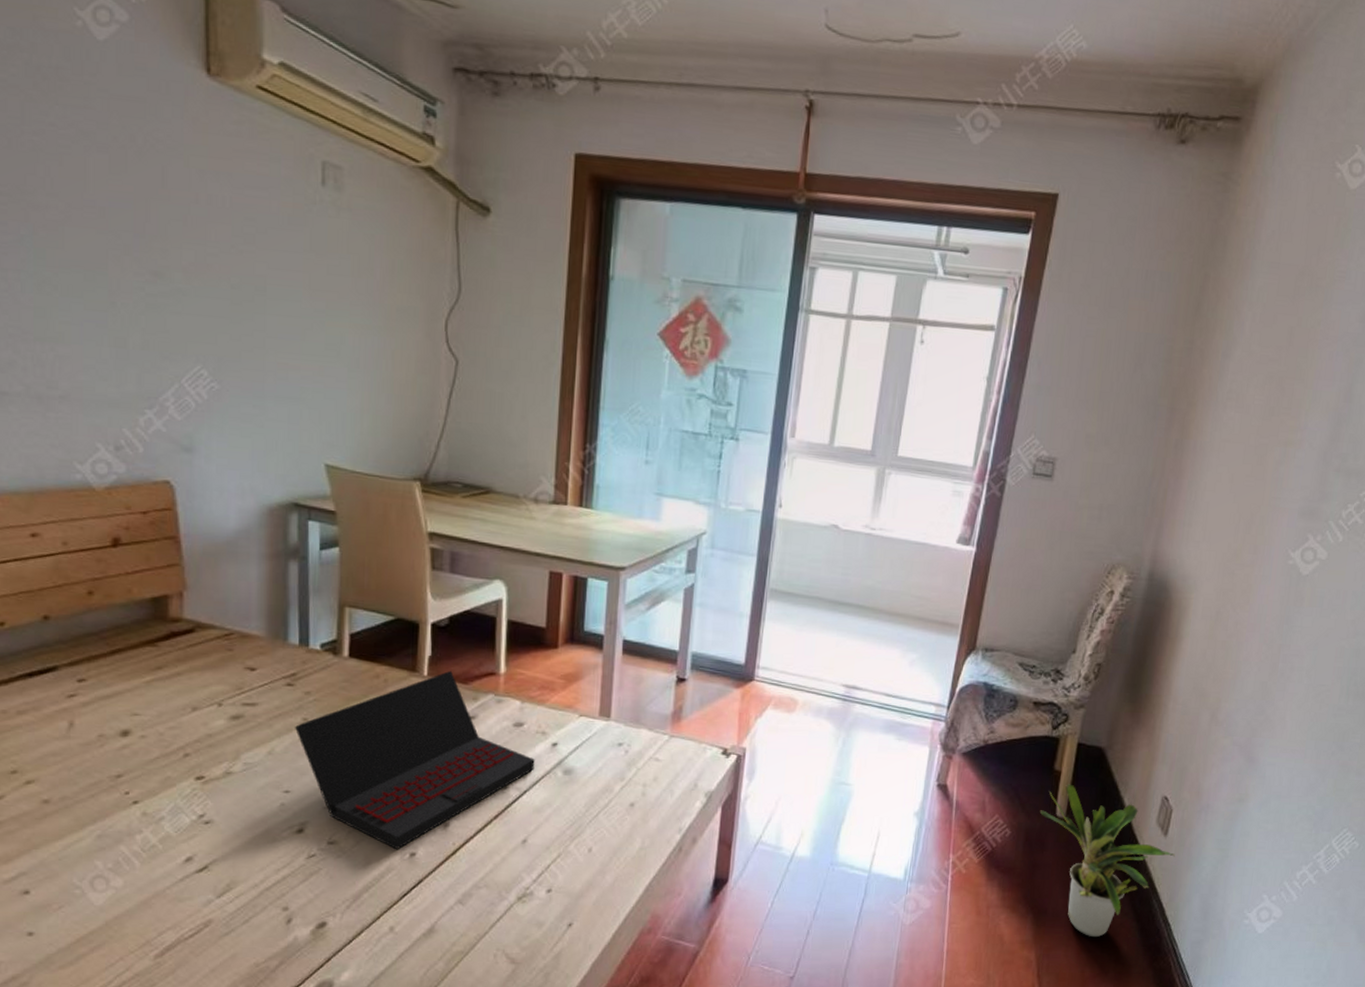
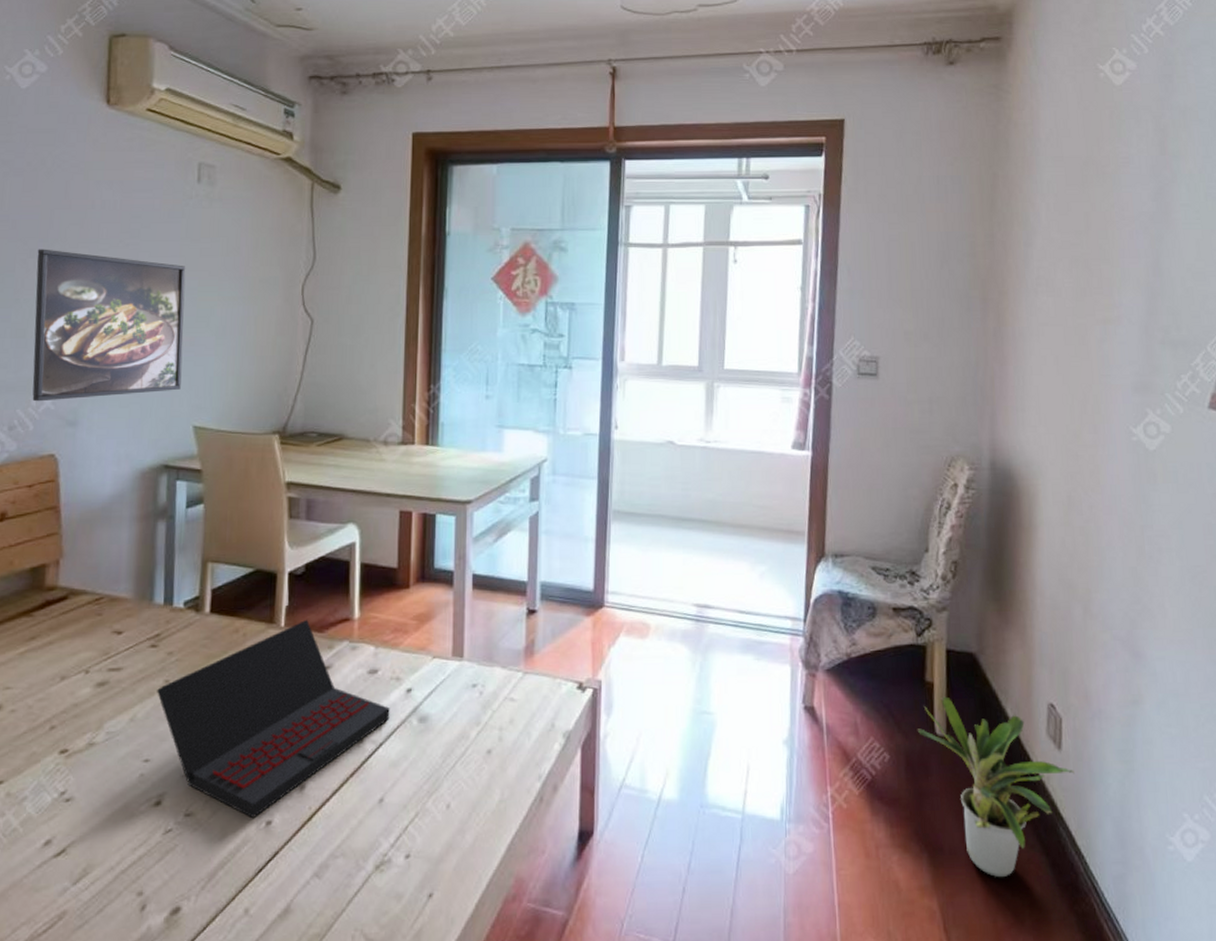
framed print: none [133,245,311,424] -> present [32,249,186,402]

